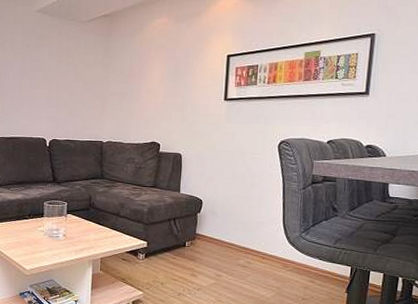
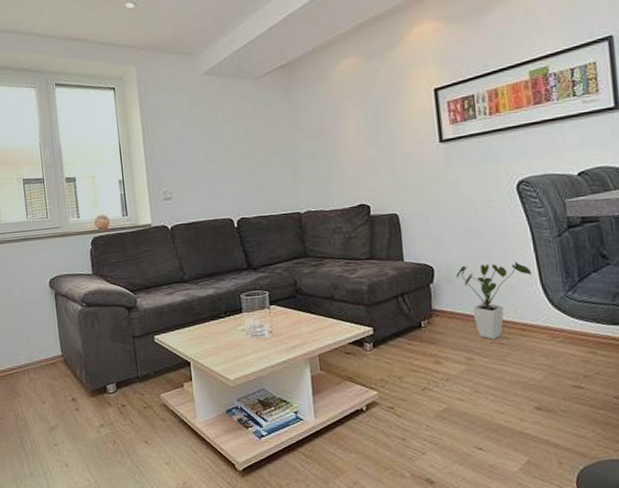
house plant: none [220,202,278,263] -> present [457,262,532,340]

